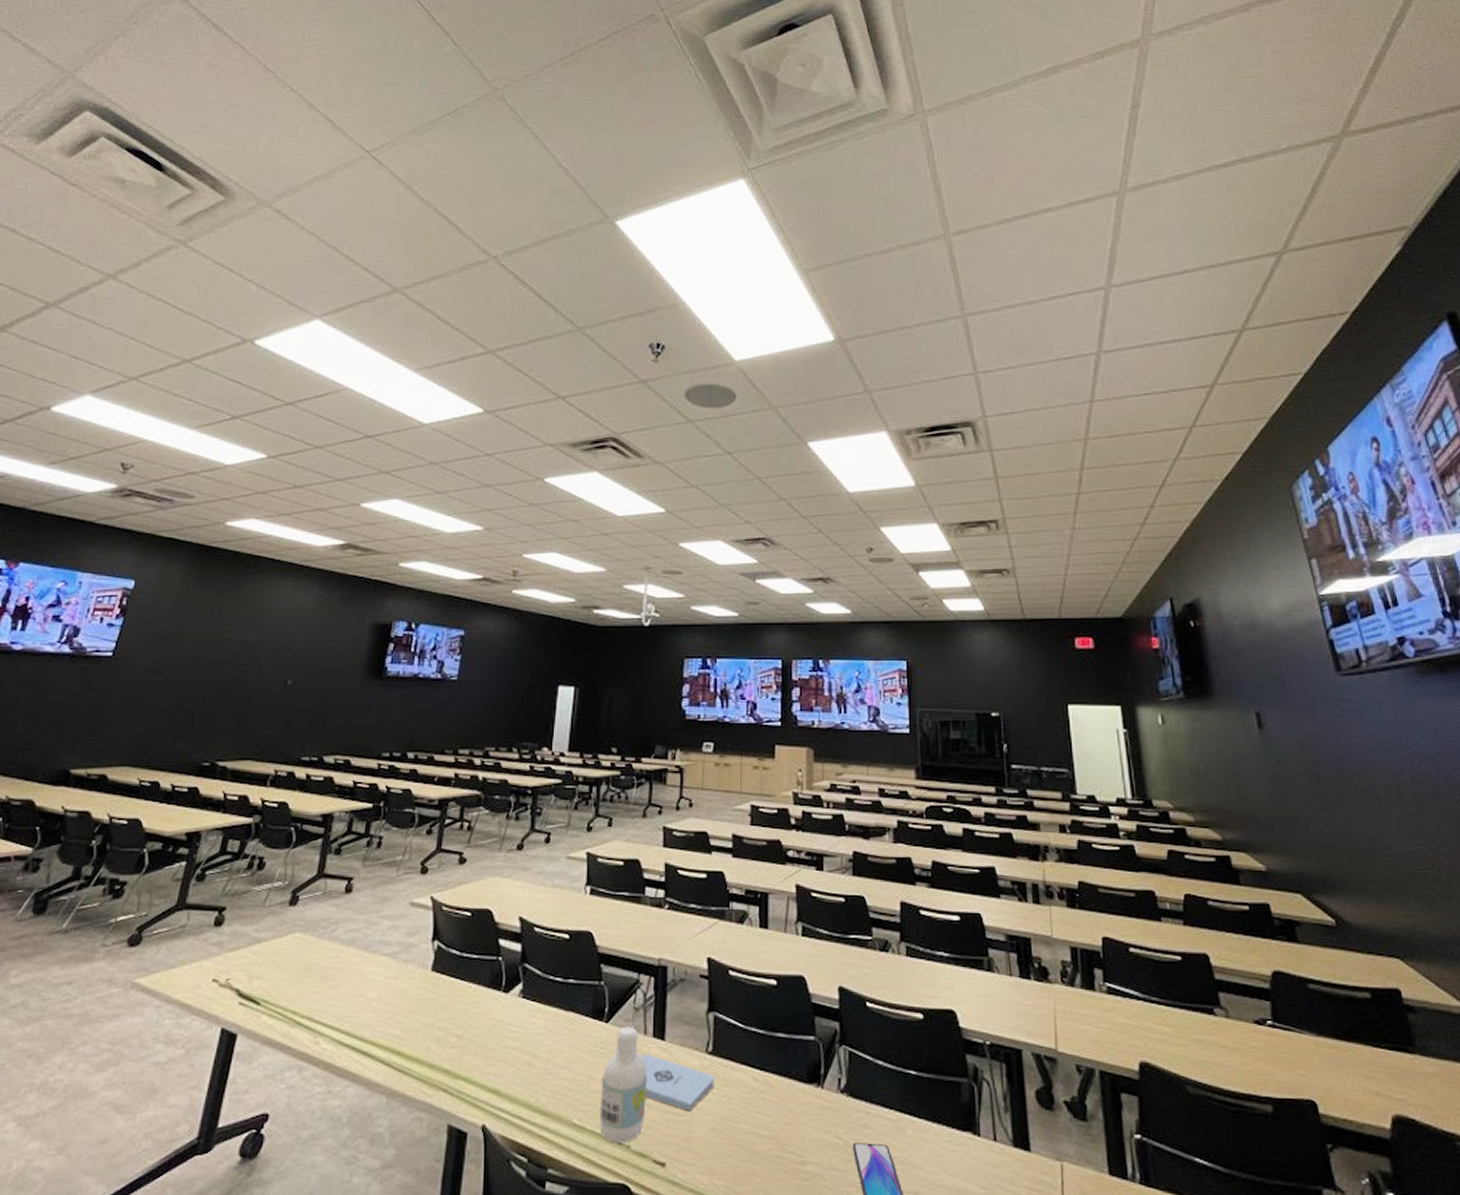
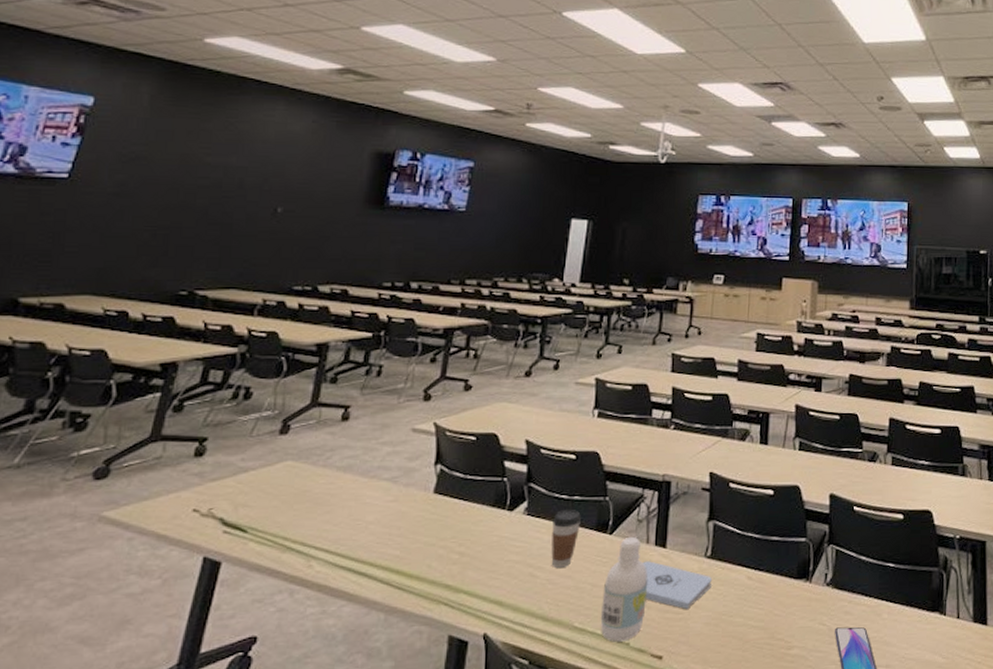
coffee cup: none [547,994,576,1057] -> present [551,510,581,568]

